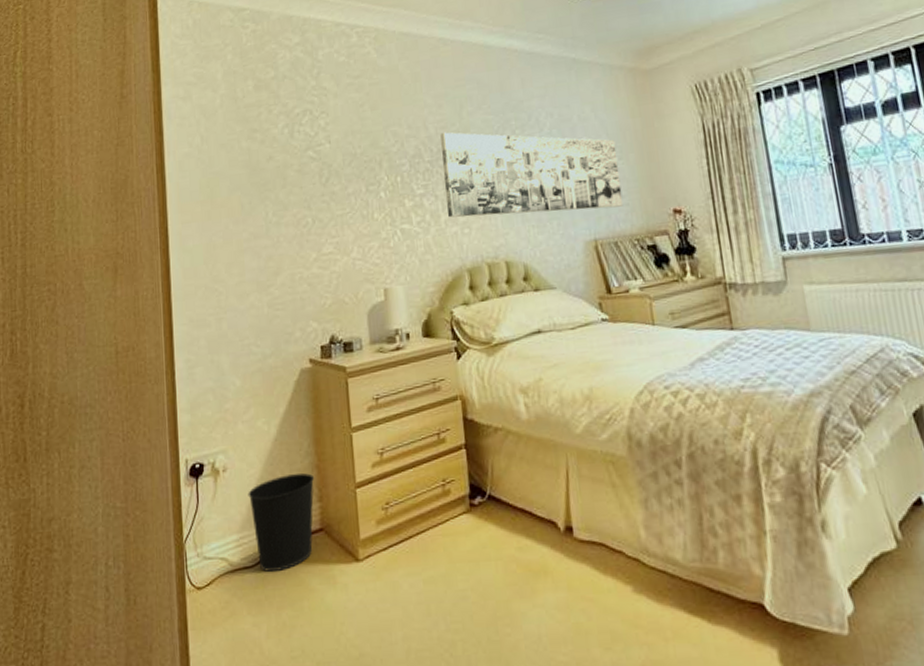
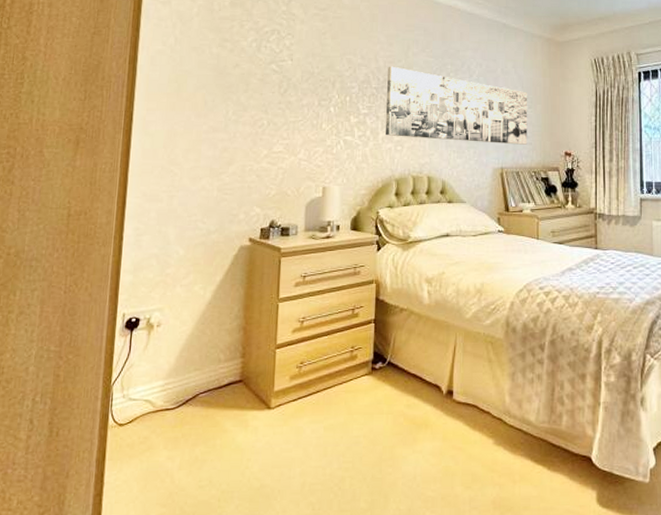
wastebasket: present [248,473,315,572] -> none [177,333,241,414]

